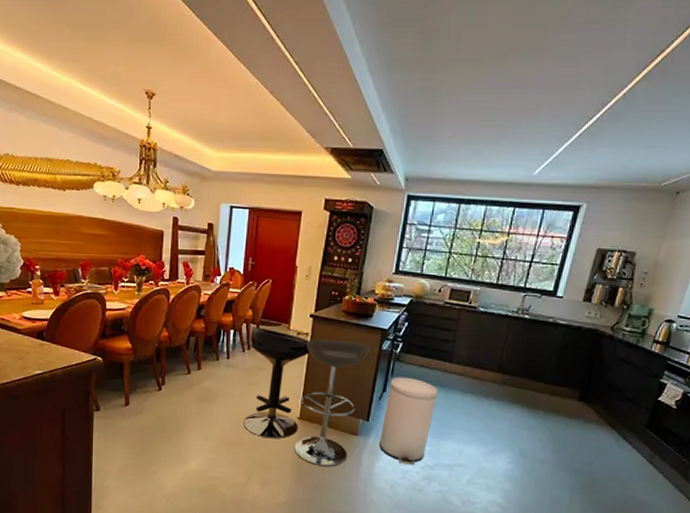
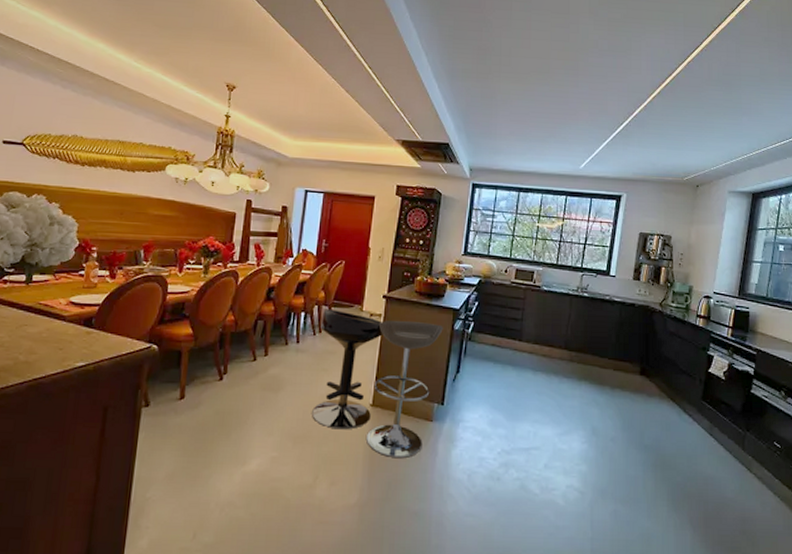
pedal bin: present [378,376,438,466] -> none [454,357,510,452]

